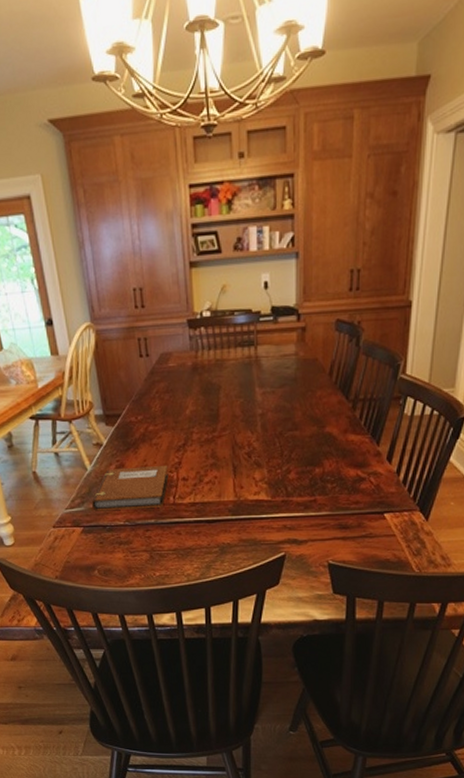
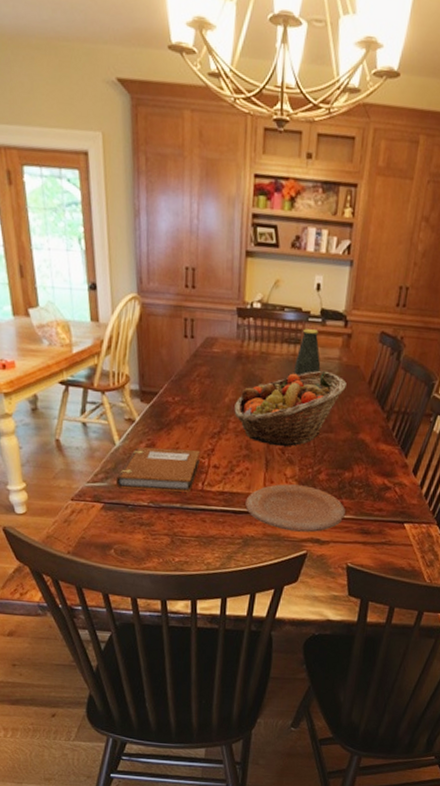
fruit basket: none [196,368,306,451] -> present [234,370,347,447]
plate: none [218,487,320,534] -> present [245,484,345,533]
bottle: none [251,329,278,378] -> present [294,329,321,376]

